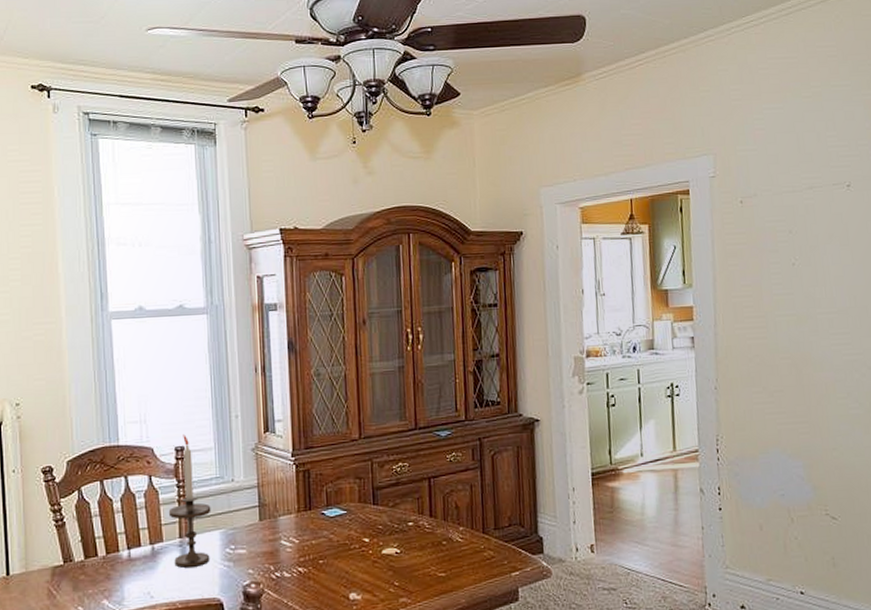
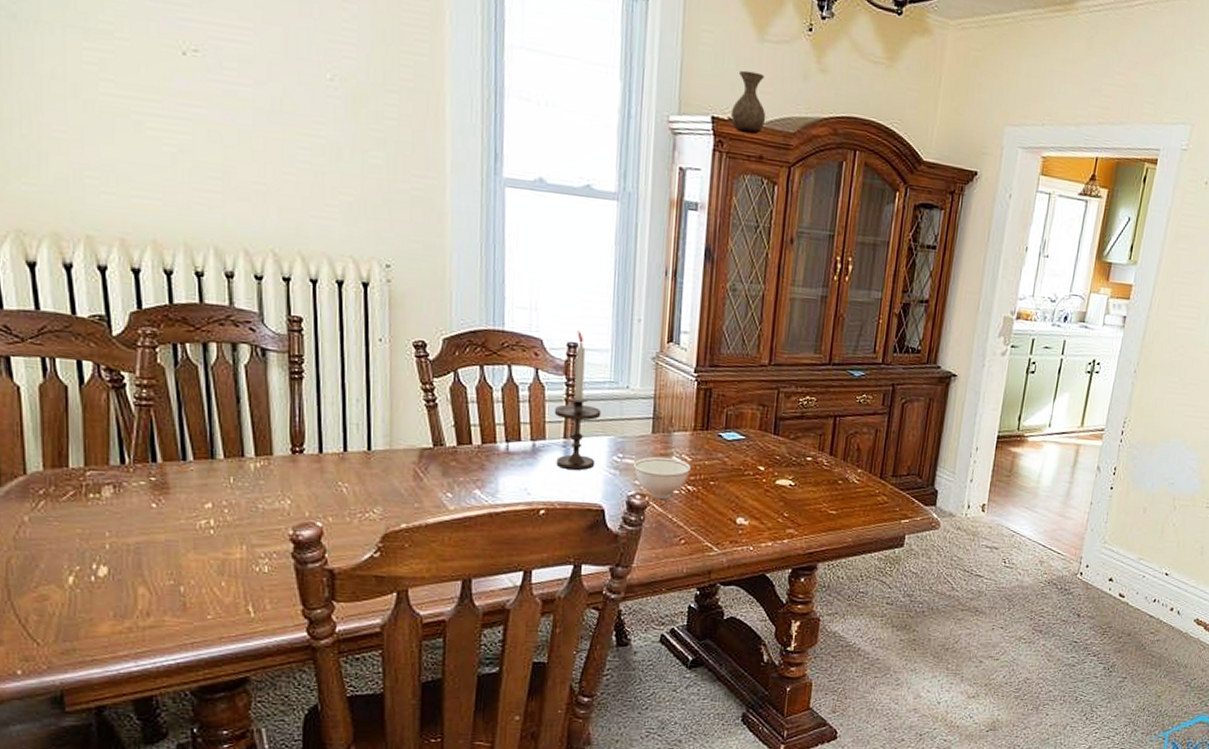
bowl: none [245,542,300,586] -> present [633,456,692,500]
vase: none [296,185,327,238] -> present [731,70,766,135]

